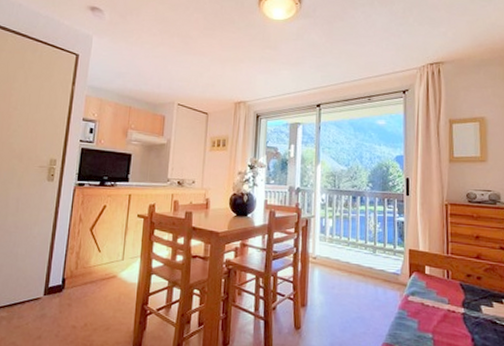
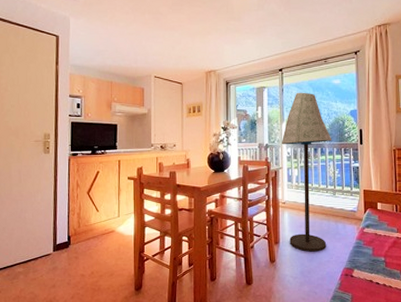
floor lamp: none [315,131,374,320] -> present [281,92,332,252]

